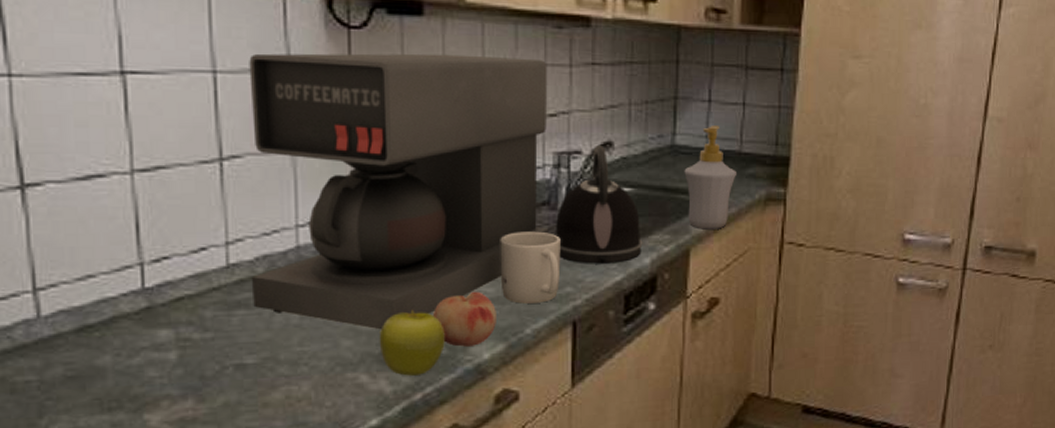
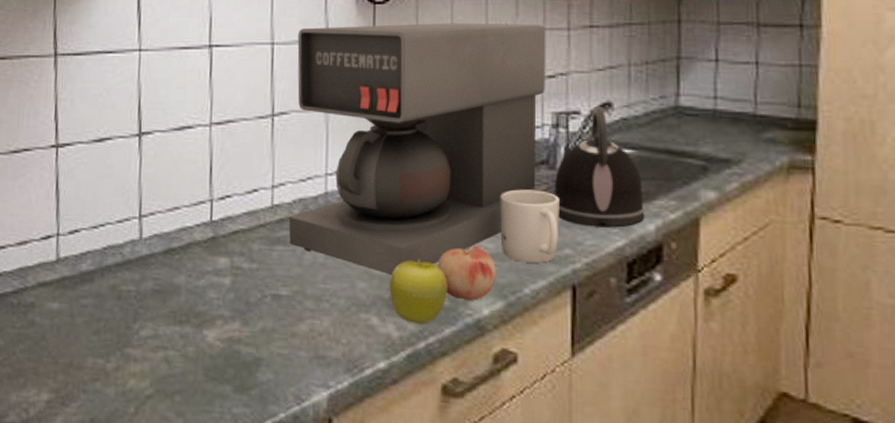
soap bottle: present [684,126,738,230] -> none [690,86,753,198]

